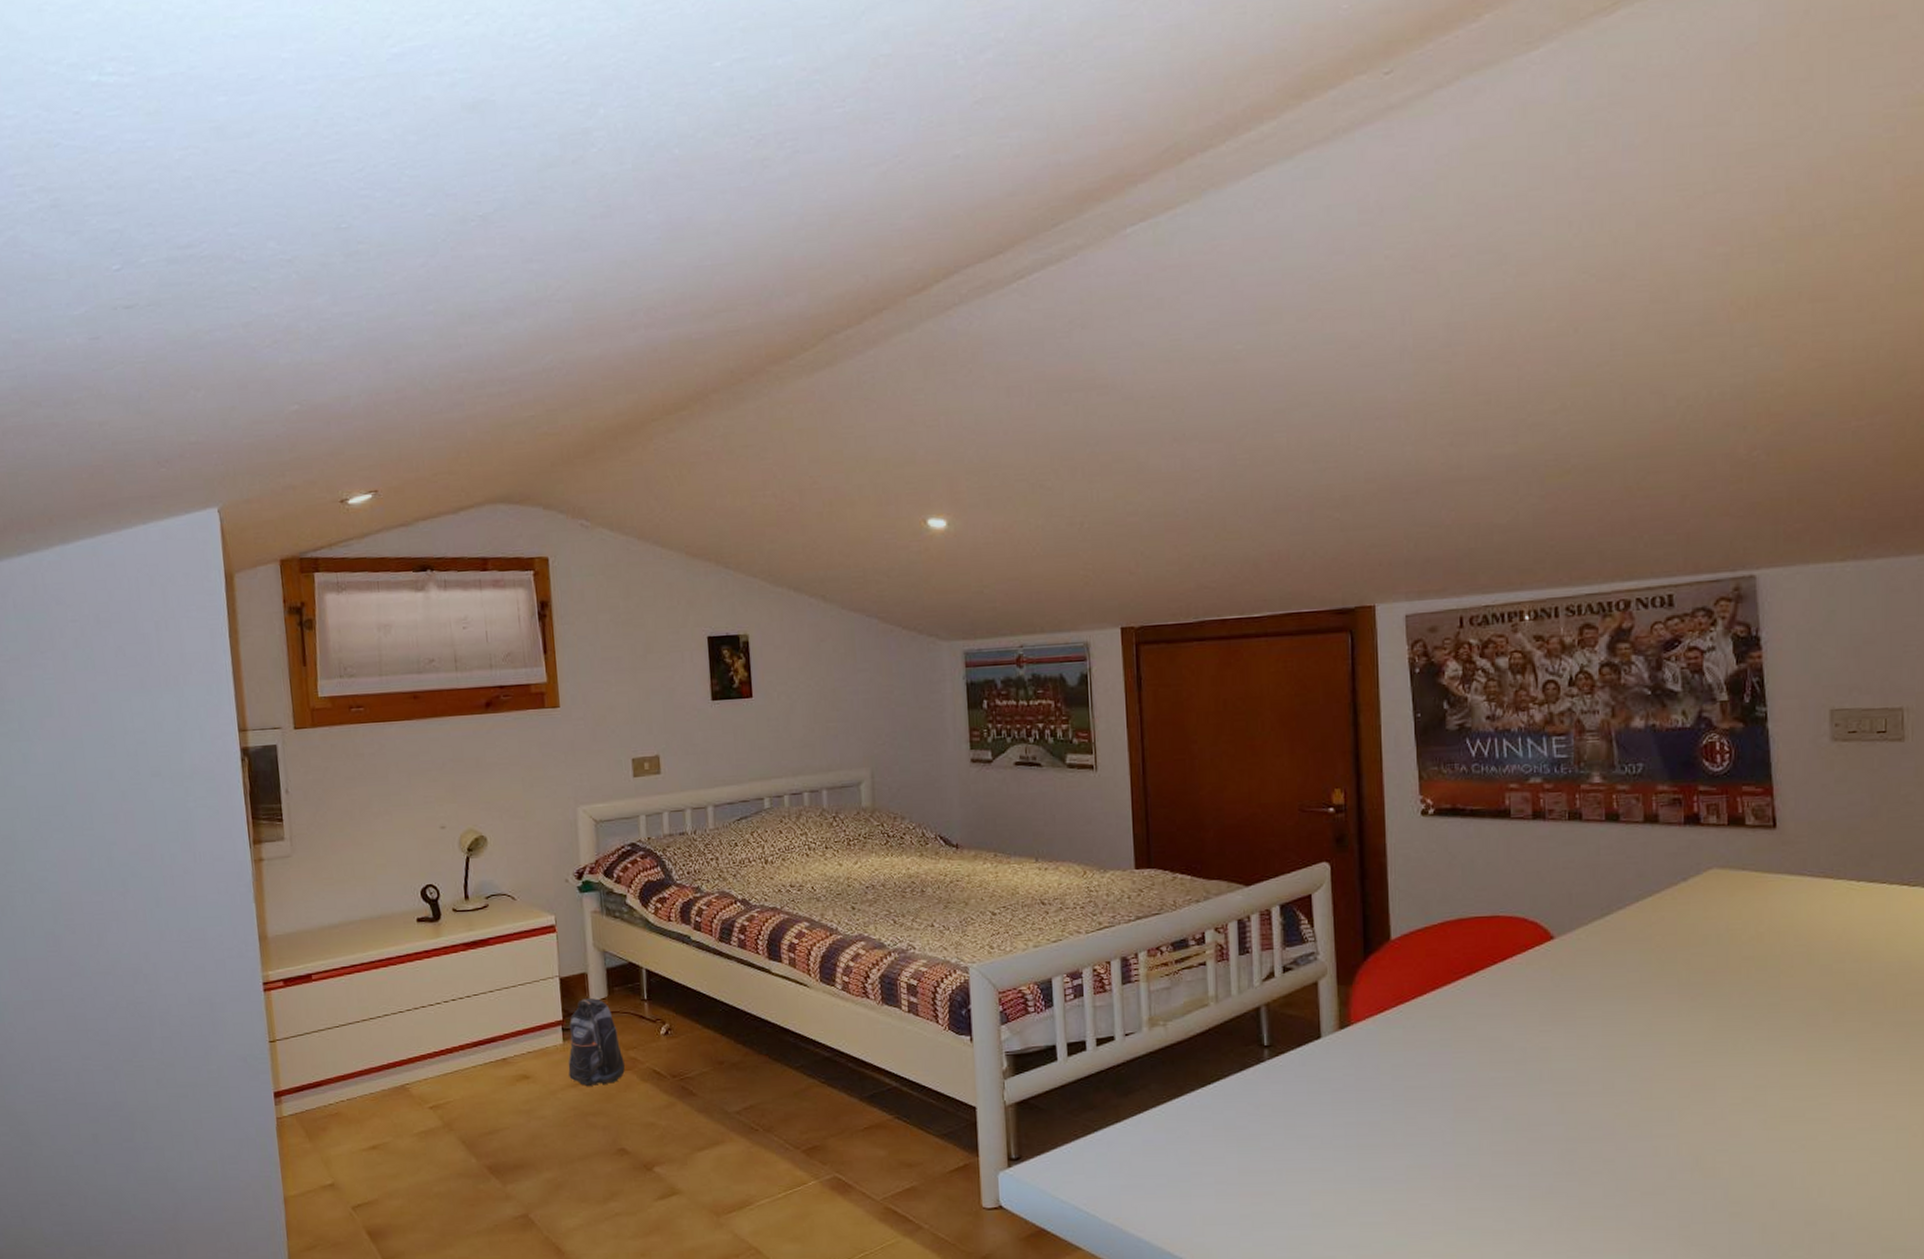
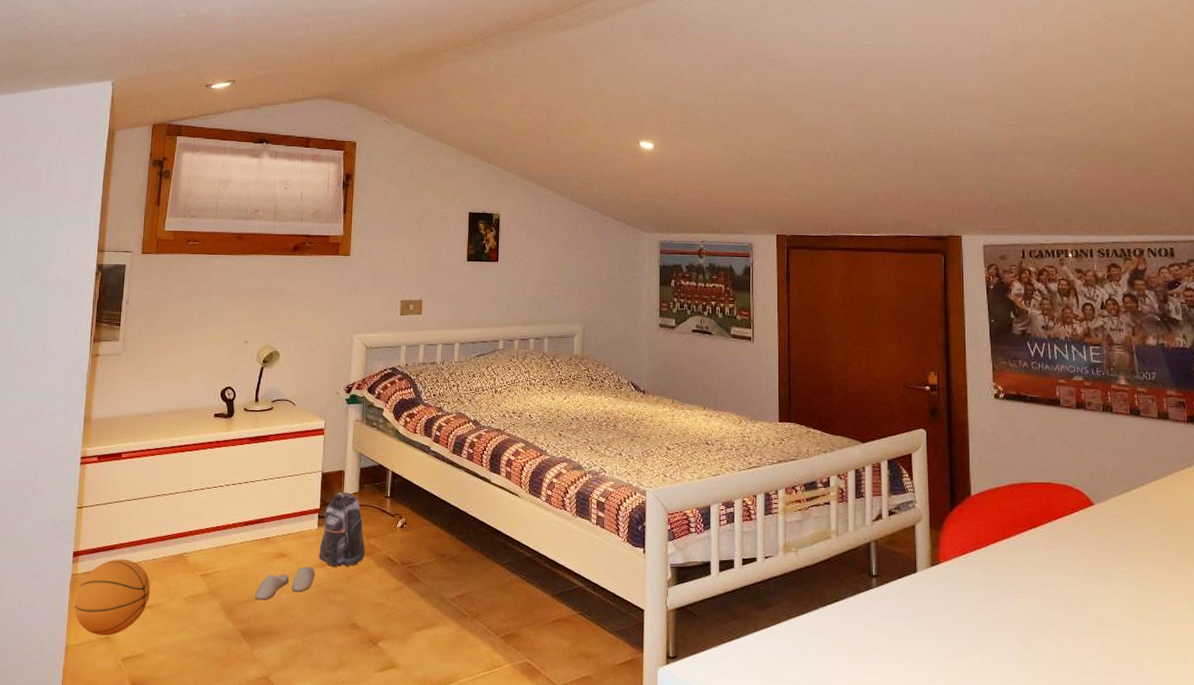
basketball: none [284,1095,373,1183] -> present [74,558,150,635]
slippers: none [497,1088,567,1131] -> present [254,567,315,600]

